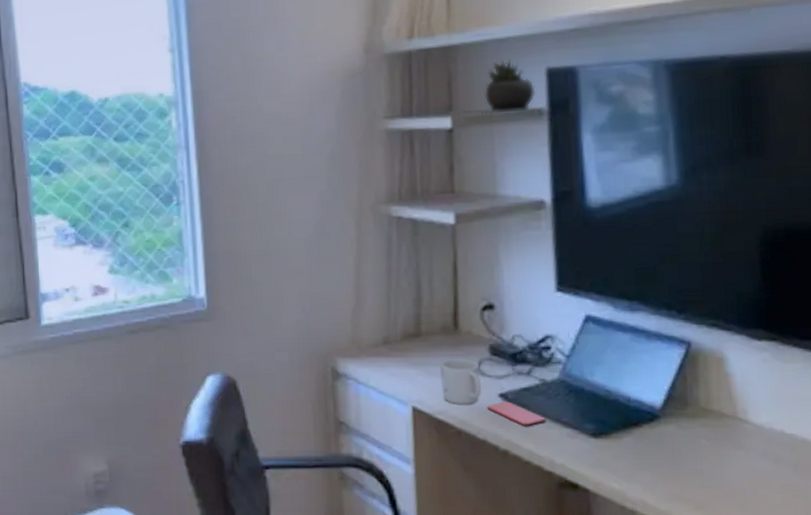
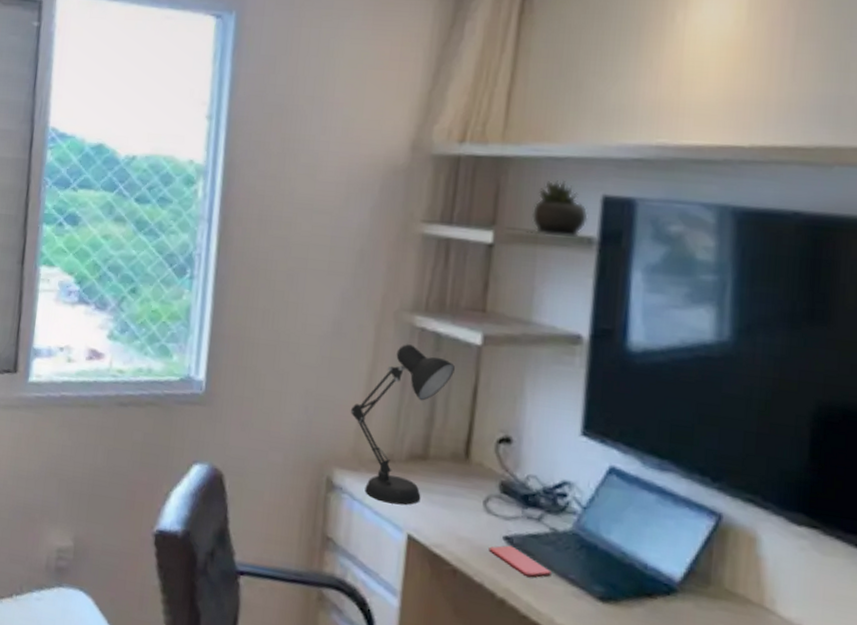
desk lamp: none [343,234,434,382] -> present [350,344,455,505]
mug: present [439,358,482,405] -> none [442,488,487,542]

